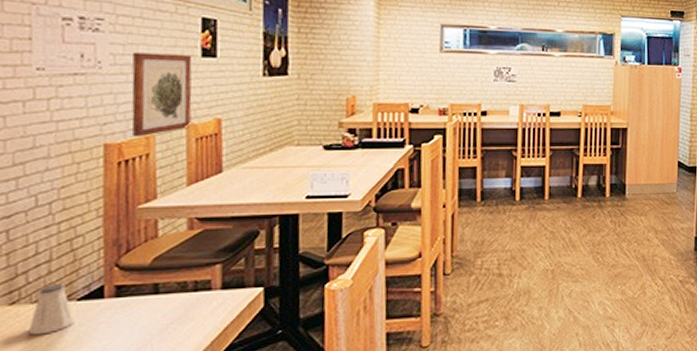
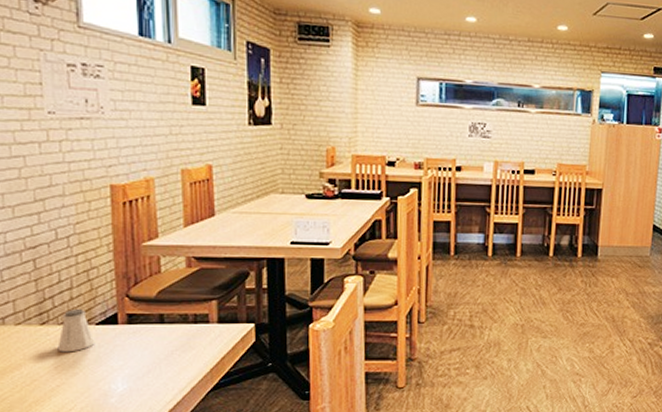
wall art: present [131,52,193,138] -> none [131,99,185,180]

